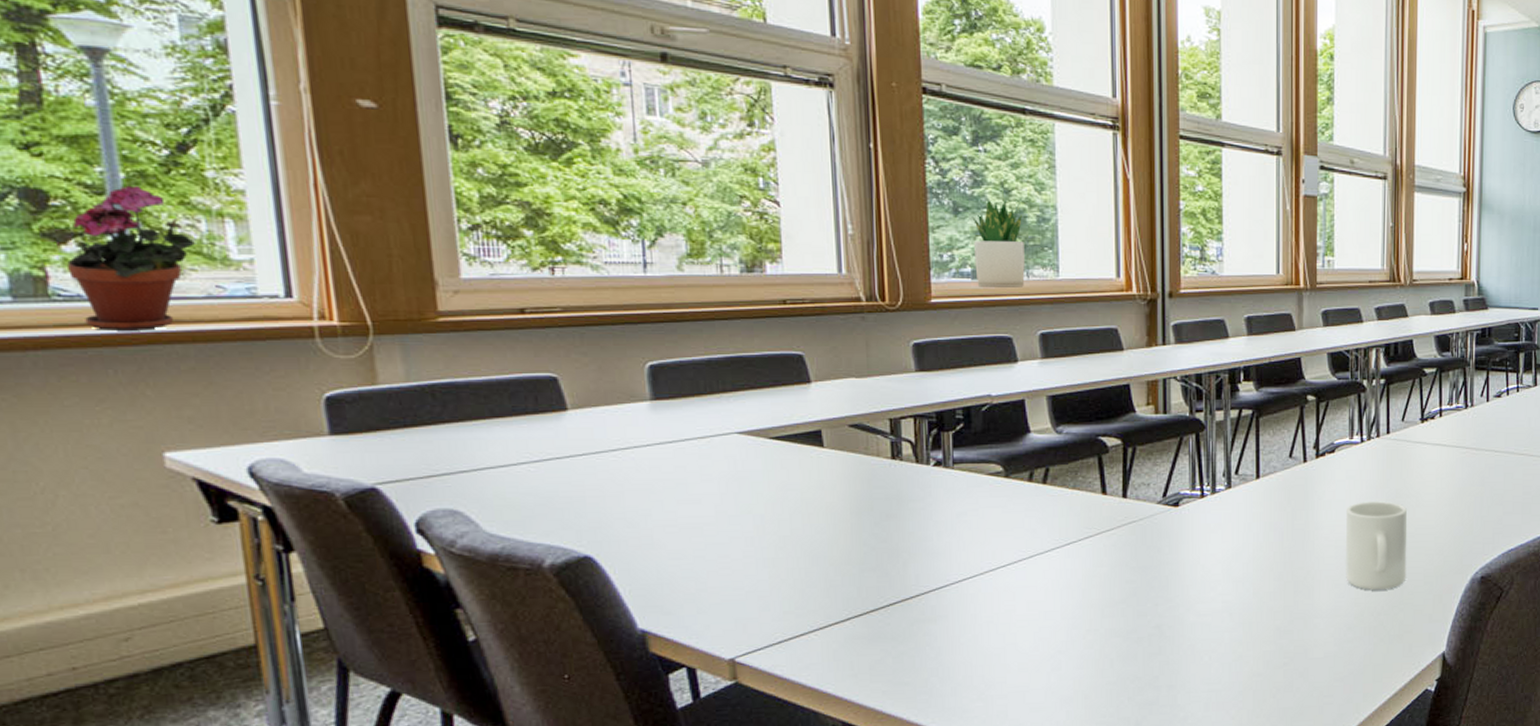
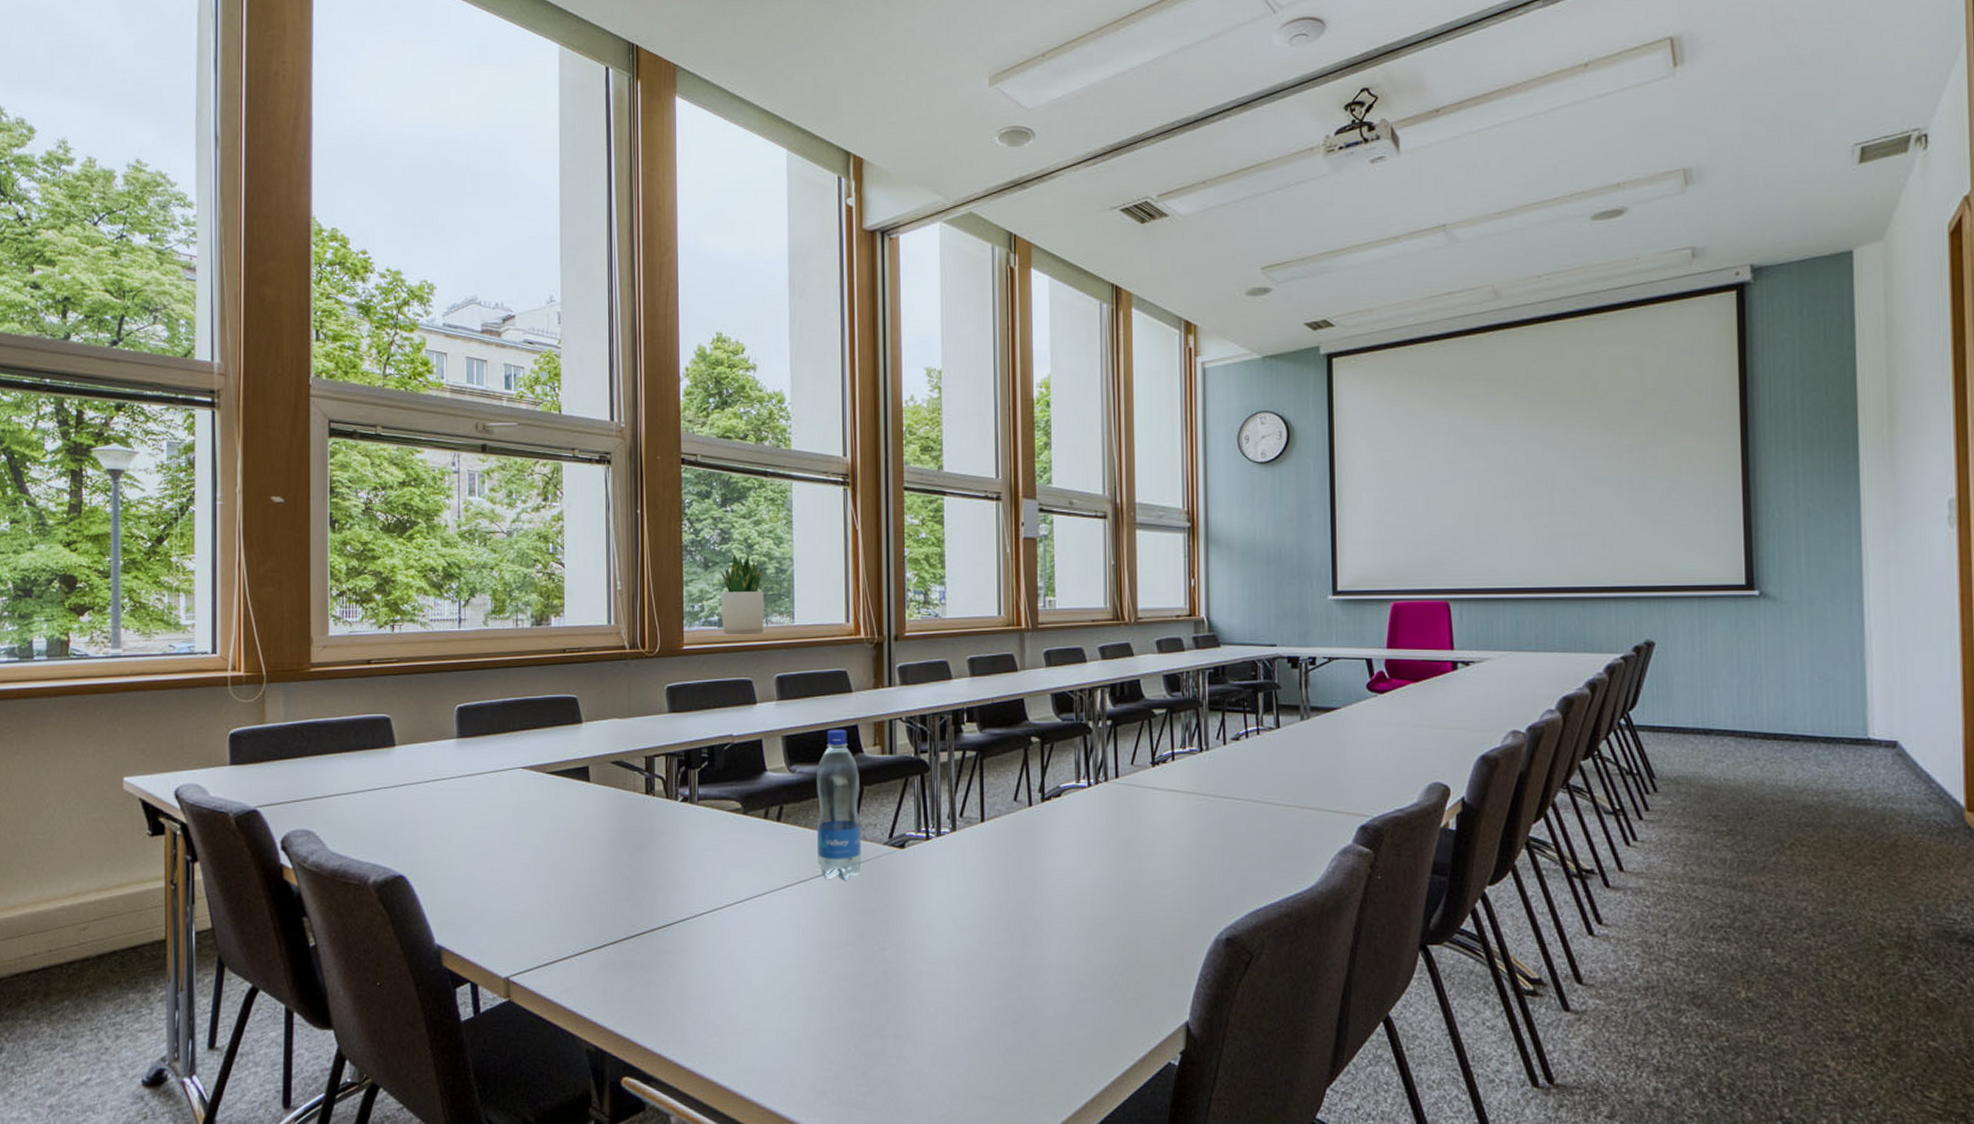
potted plant: present [67,185,197,331] -> none [82,570,161,681]
bottle: none [1084,388,1134,541] -> present [816,729,862,880]
cup: present [1345,500,1407,590] -> none [1074,848,1142,946]

